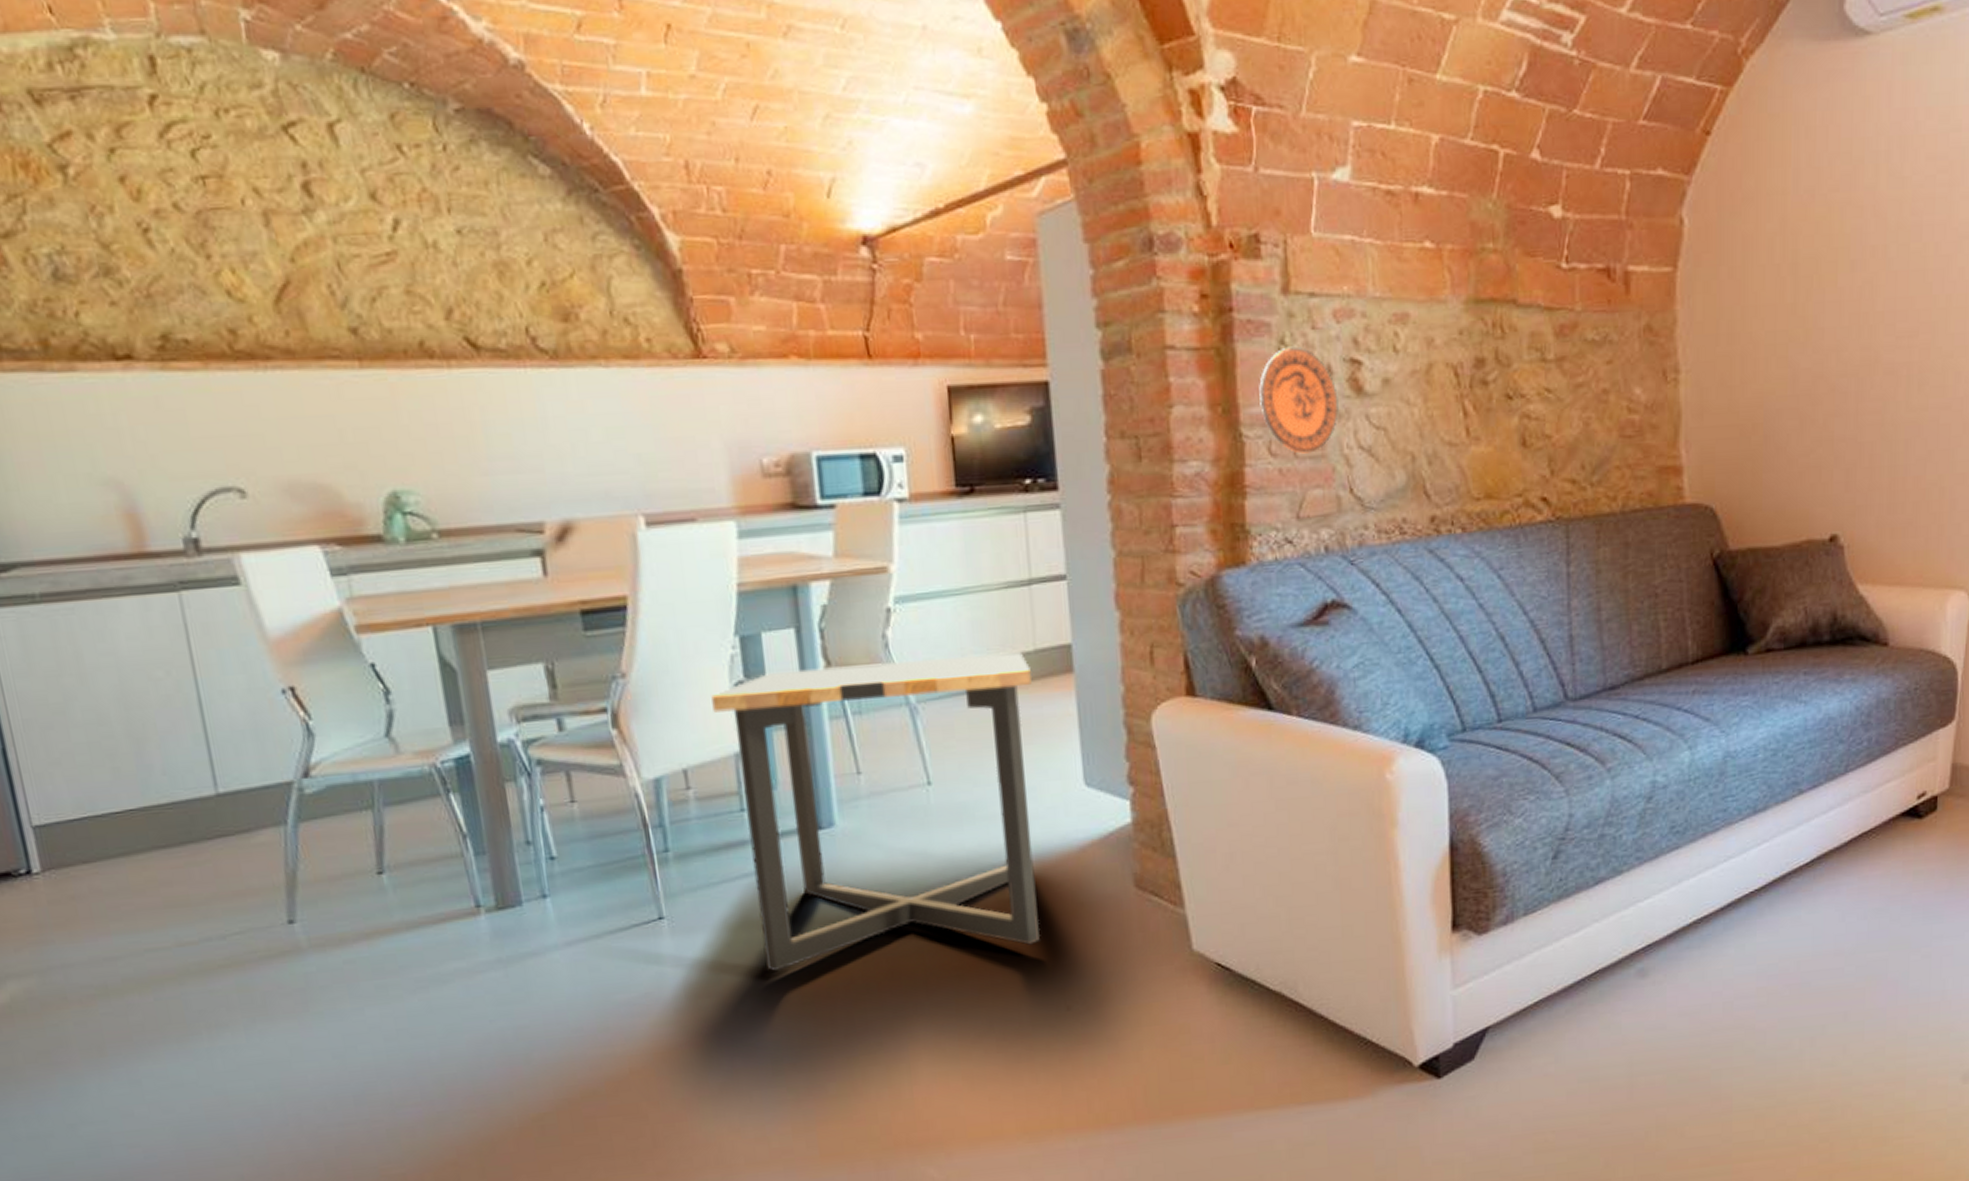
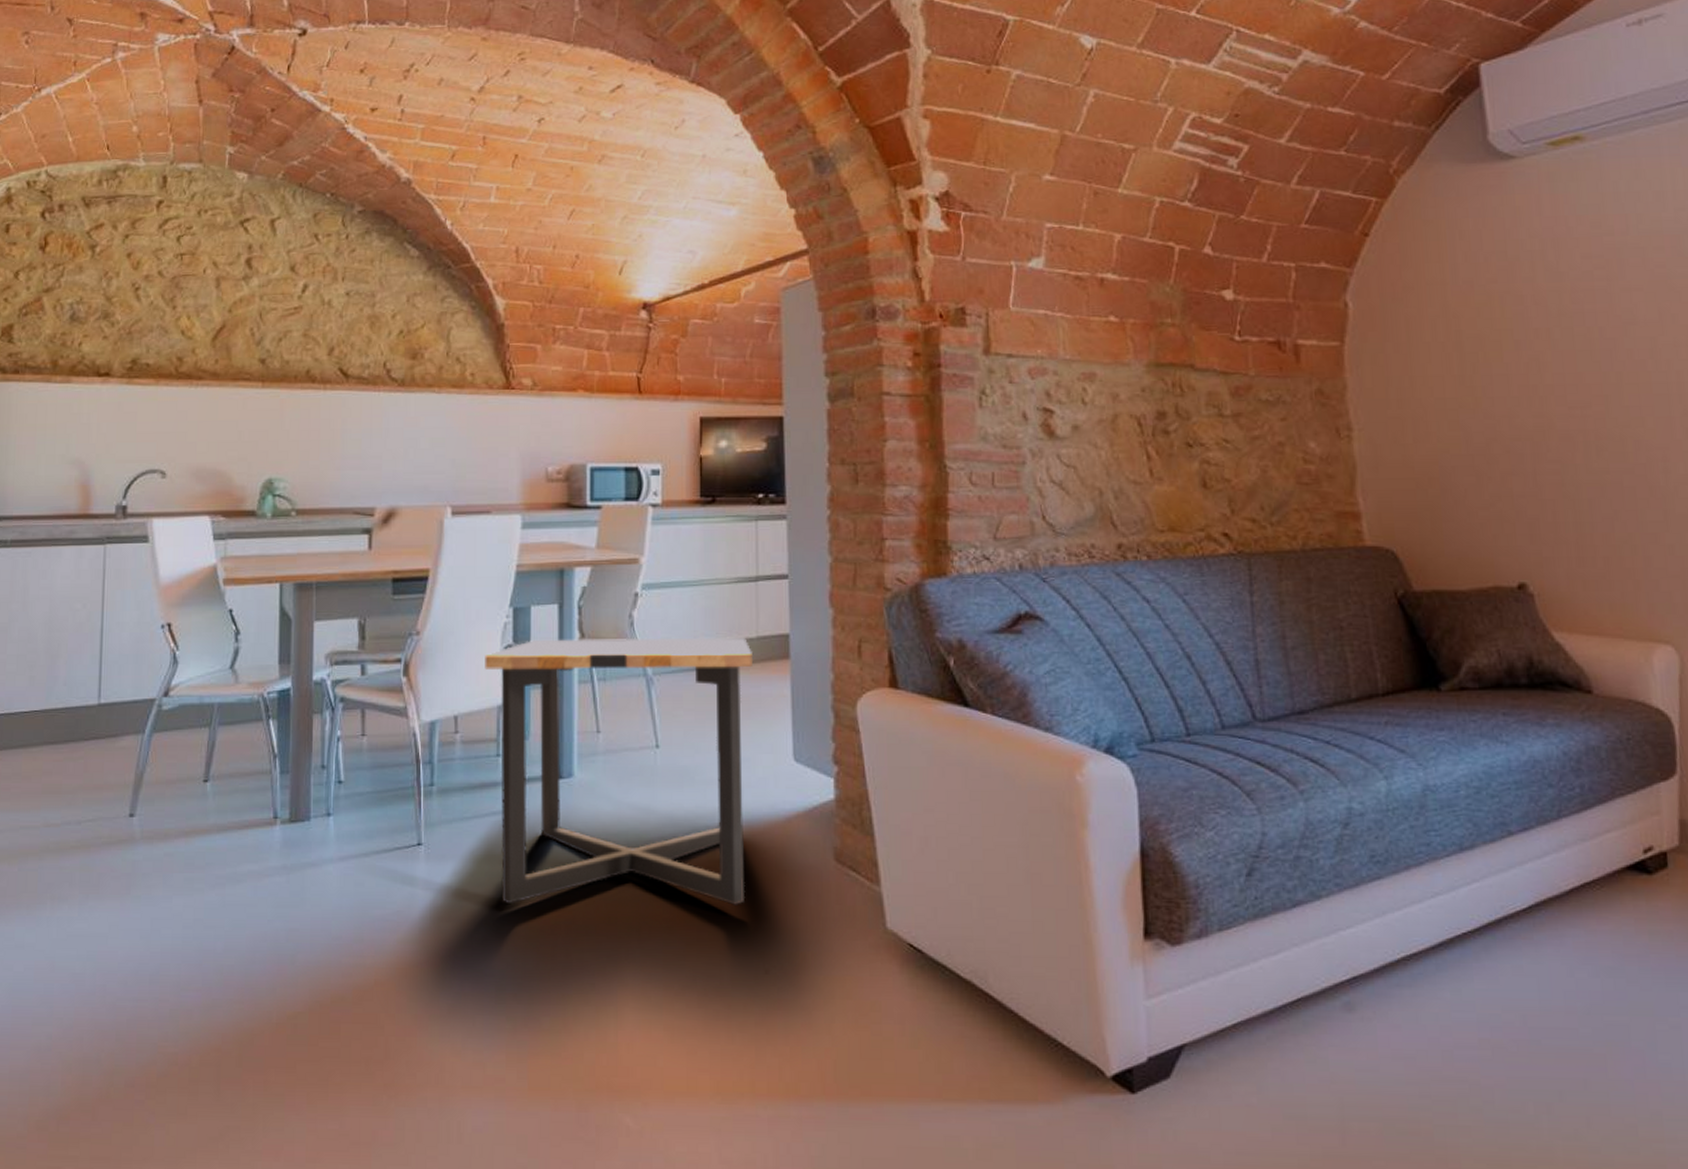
decorative plate: present [1259,346,1339,454] -> none [962,396,1033,484]

